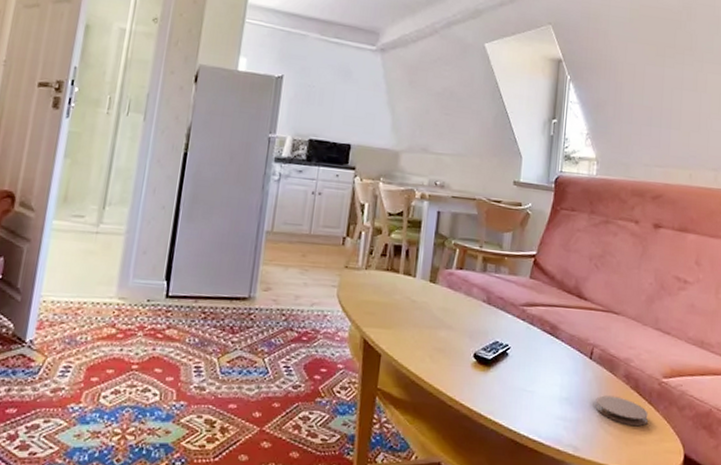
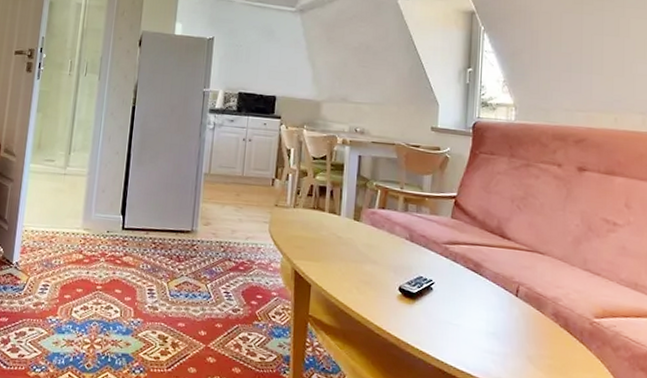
coaster: present [596,395,648,427] -> none [523,332,580,364]

